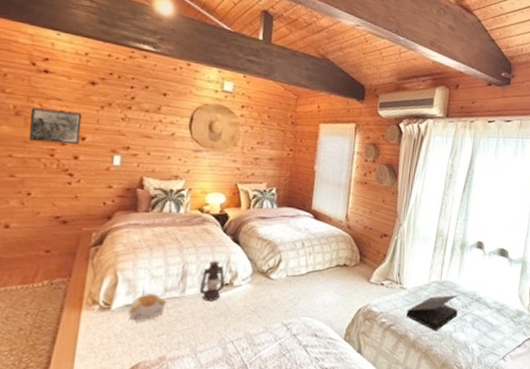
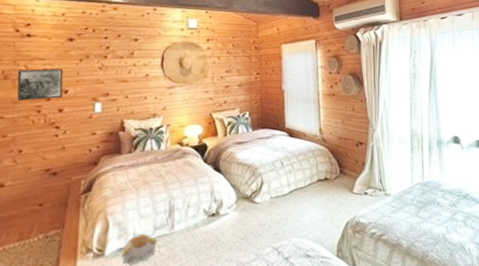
lantern: present [199,261,225,301] -> none [187,192,212,234]
book: present [406,294,458,331] -> none [395,193,447,235]

